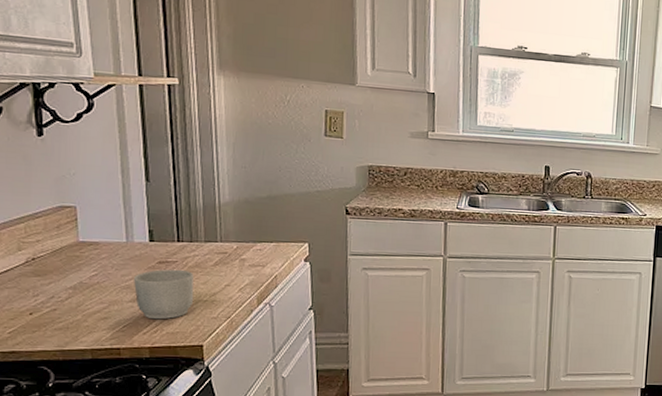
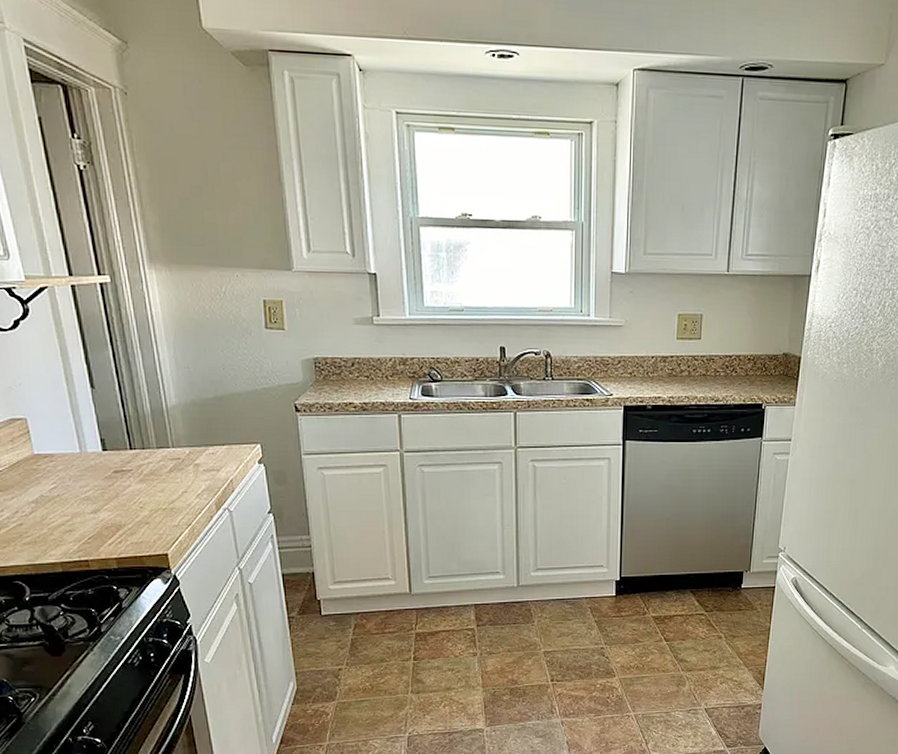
mug: present [134,269,194,320] -> none [92,478,154,530]

